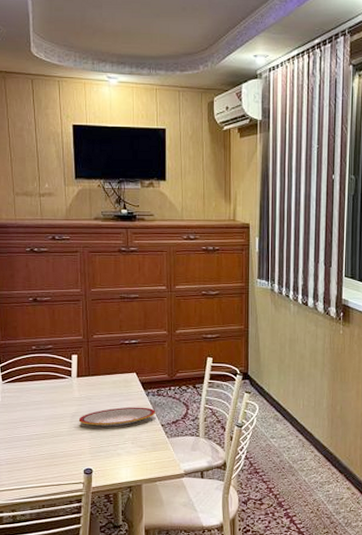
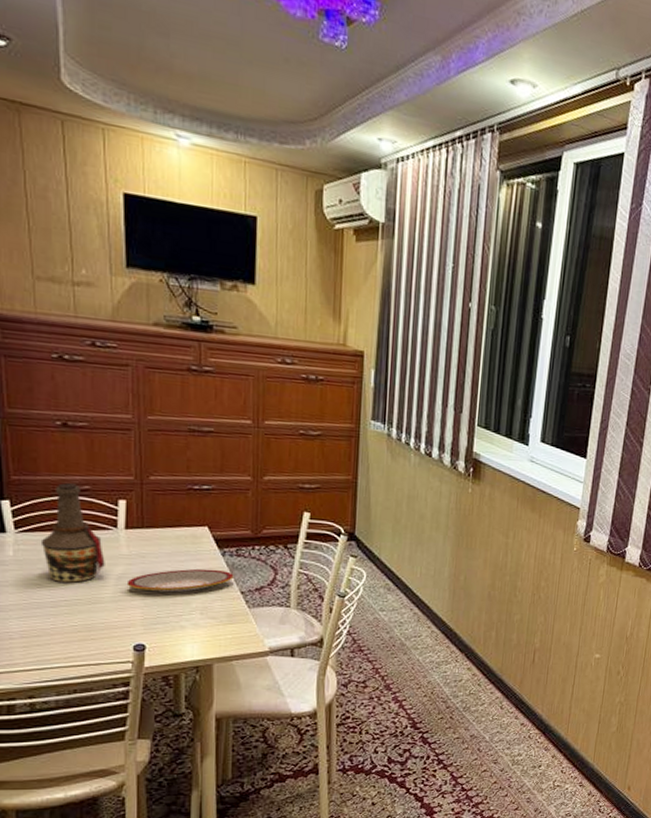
bottle: none [19,344,63,422] -> present [40,483,105,584]

